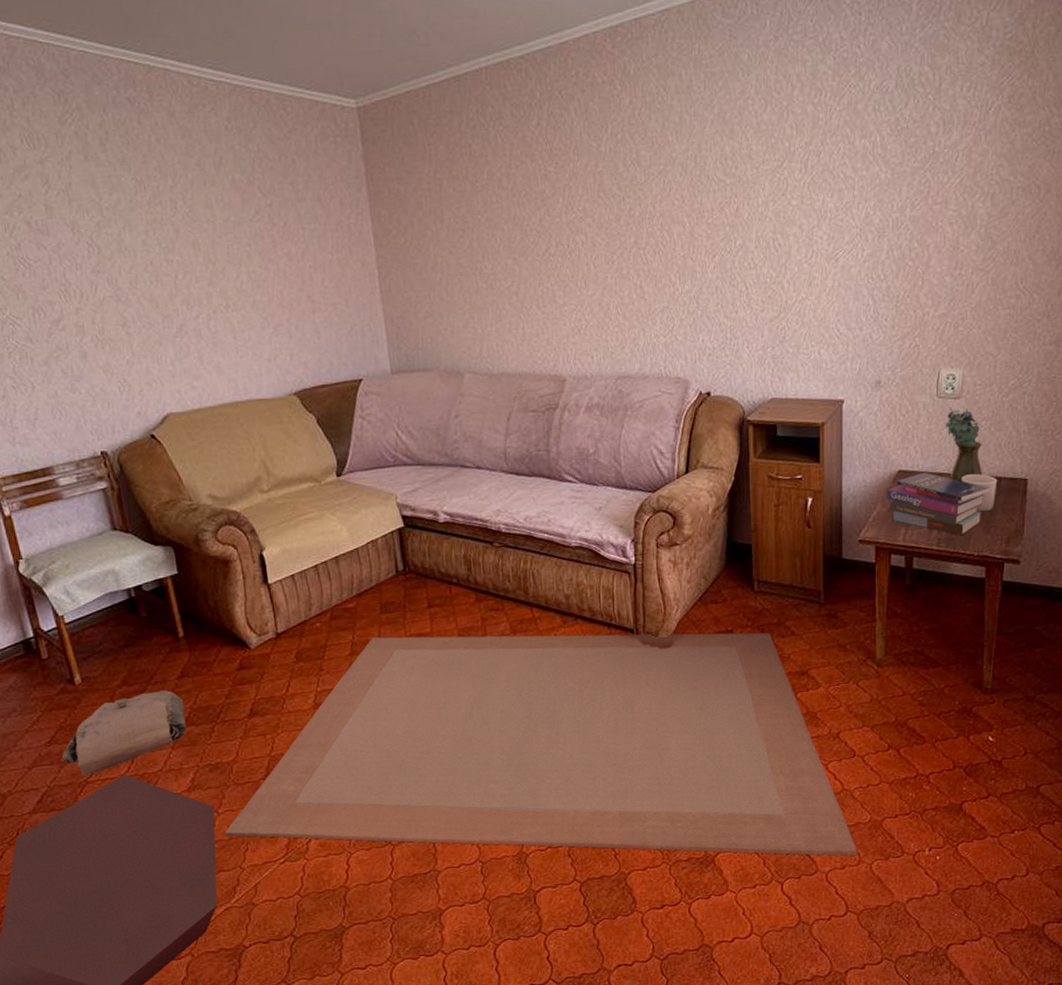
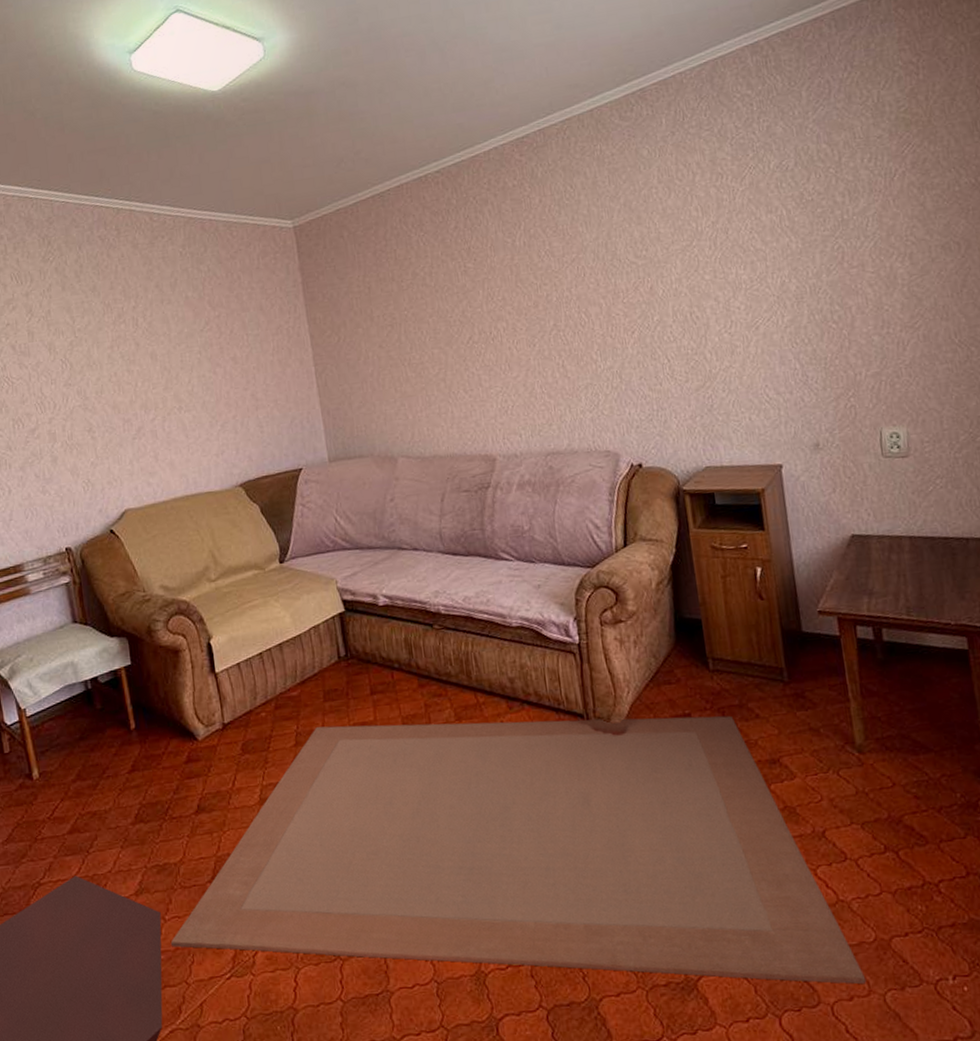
bag: present [61,690,187,776] -> none [17,785,136,878]
books: present [887,472,991,536] -> none [842,536,959,603]
vase: present [945,407,983,482] -> none [895,466,947,545]
mug: present [960,474,998,512] -> none [922,535,966,576]

